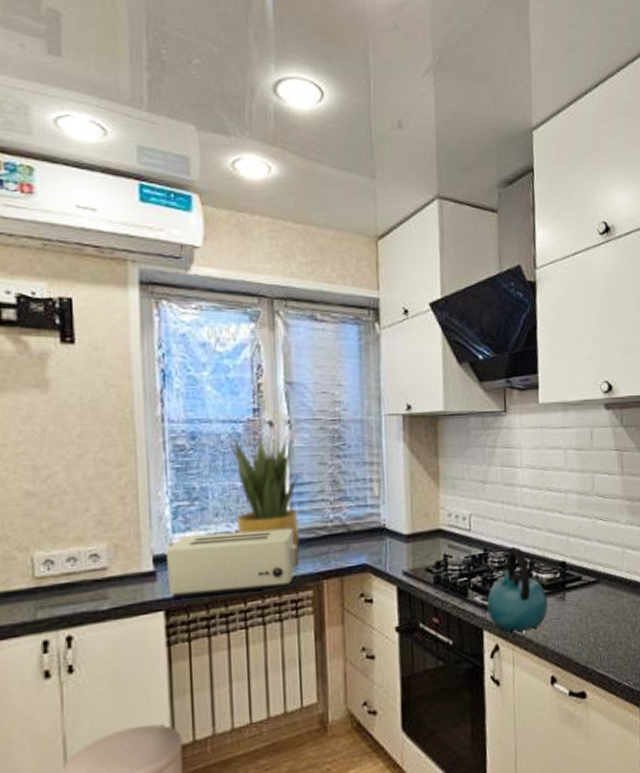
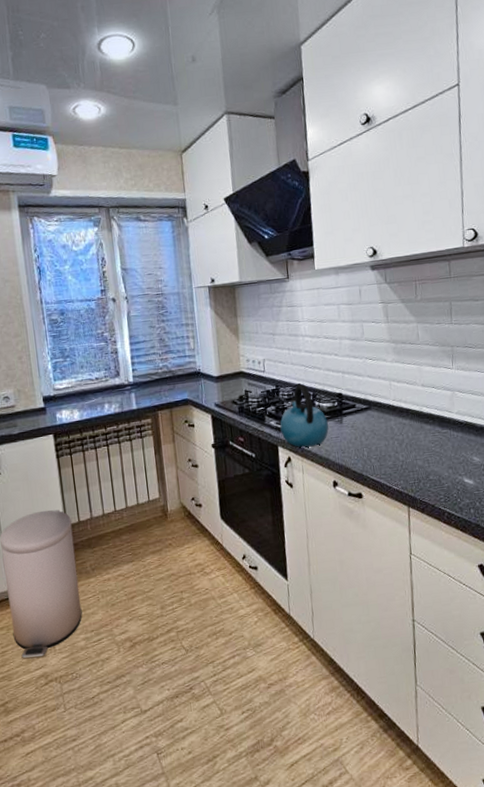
toaster: present [165,528,296,598] -> none [50,374,138,426]
planter: present [228,435,301,567] -> none [86,308,140,402]

